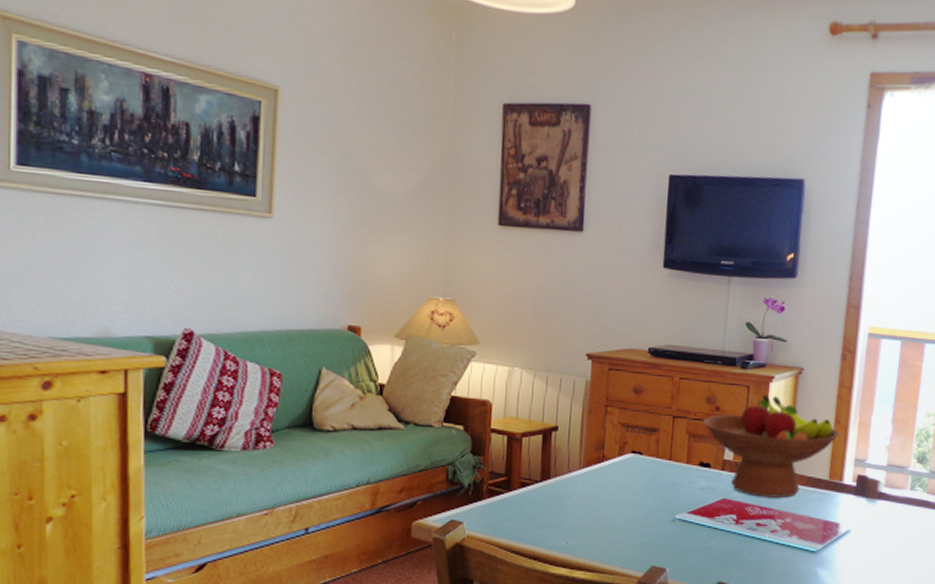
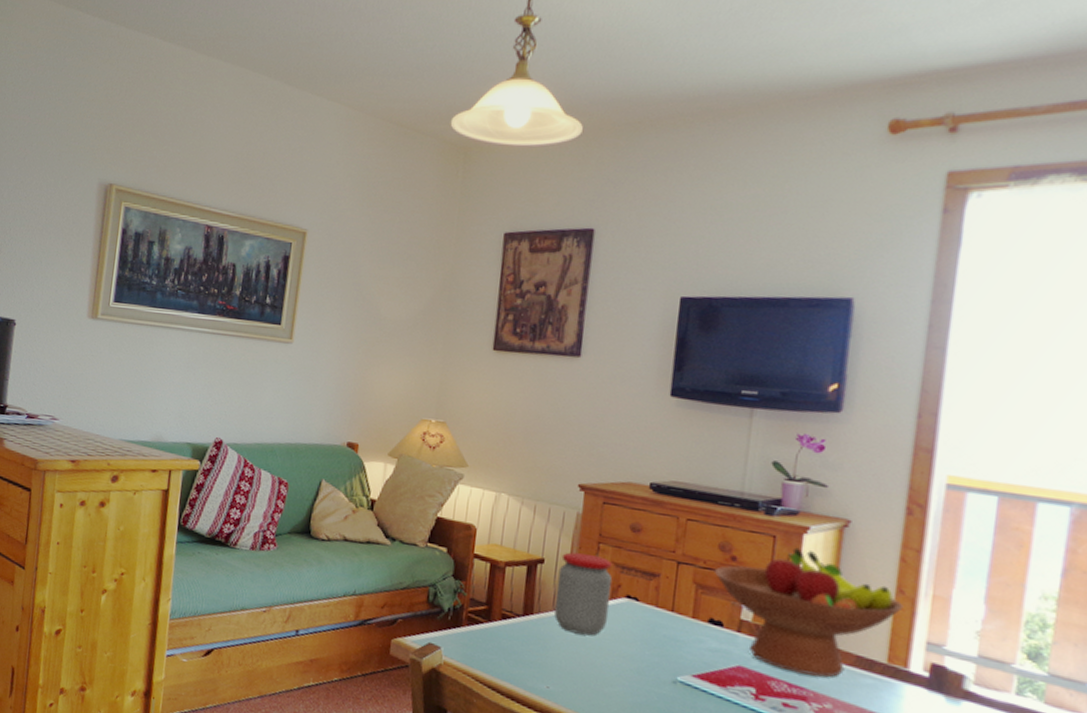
jar: none [569,417,620,491] -> present [553,552,613,636]

